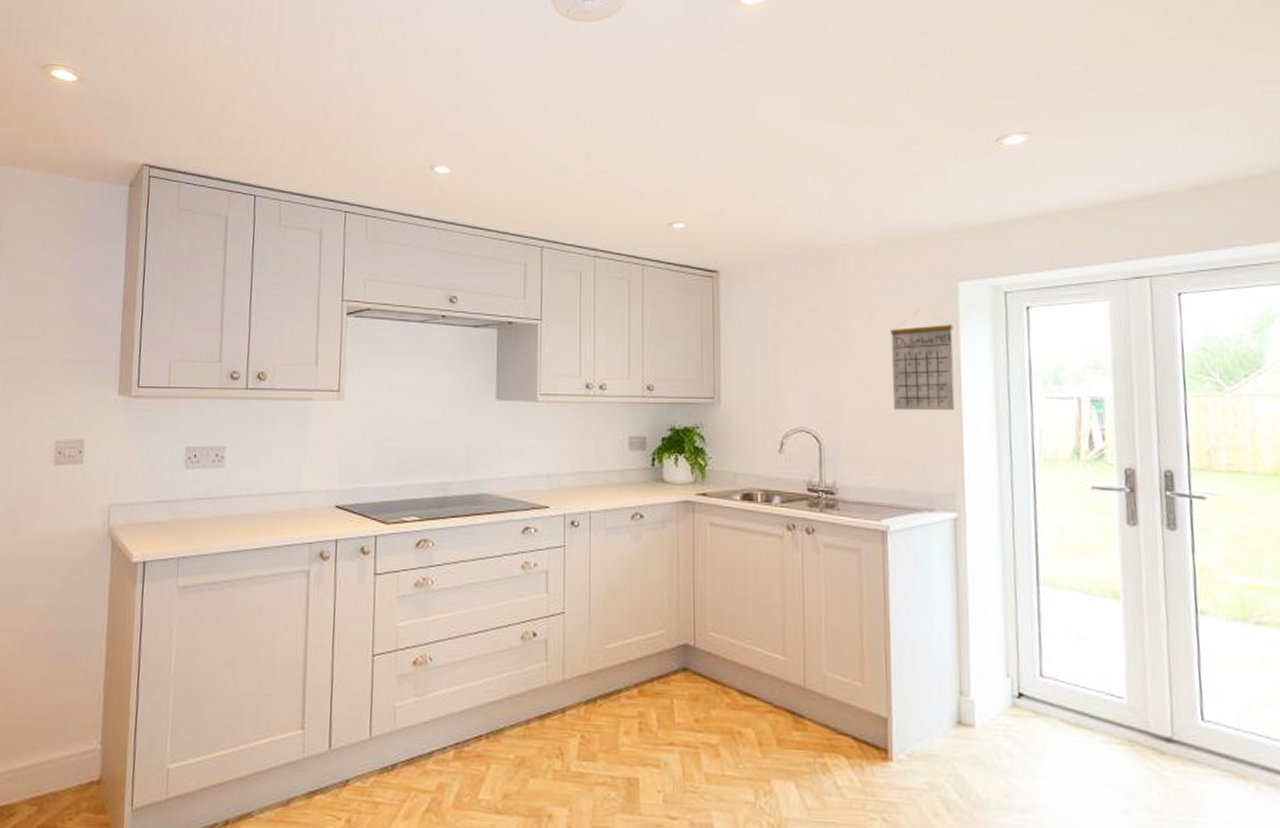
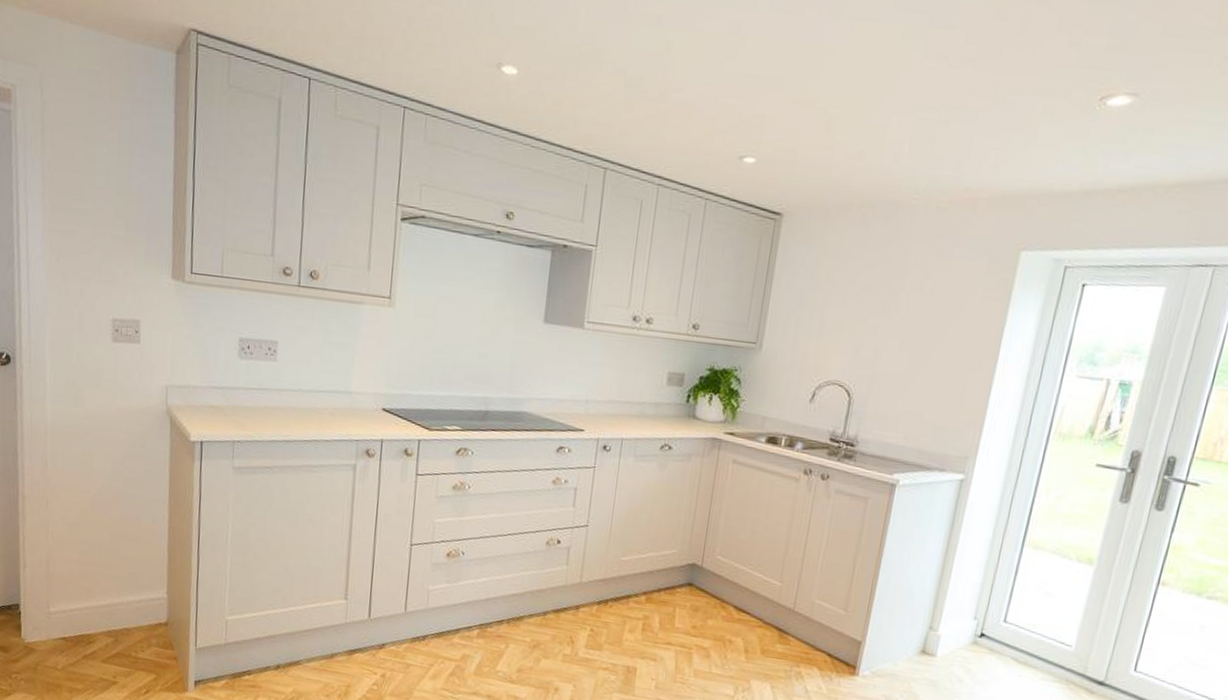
calendar: present [891,308,955,411] -> none [927,274,1006,379]

